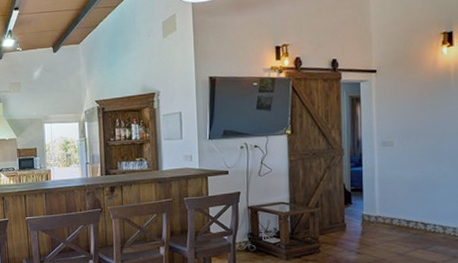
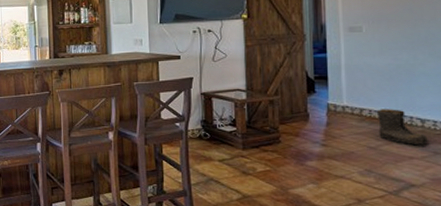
boots: none [406,217,448,251] -> present [378,109,428,146]

